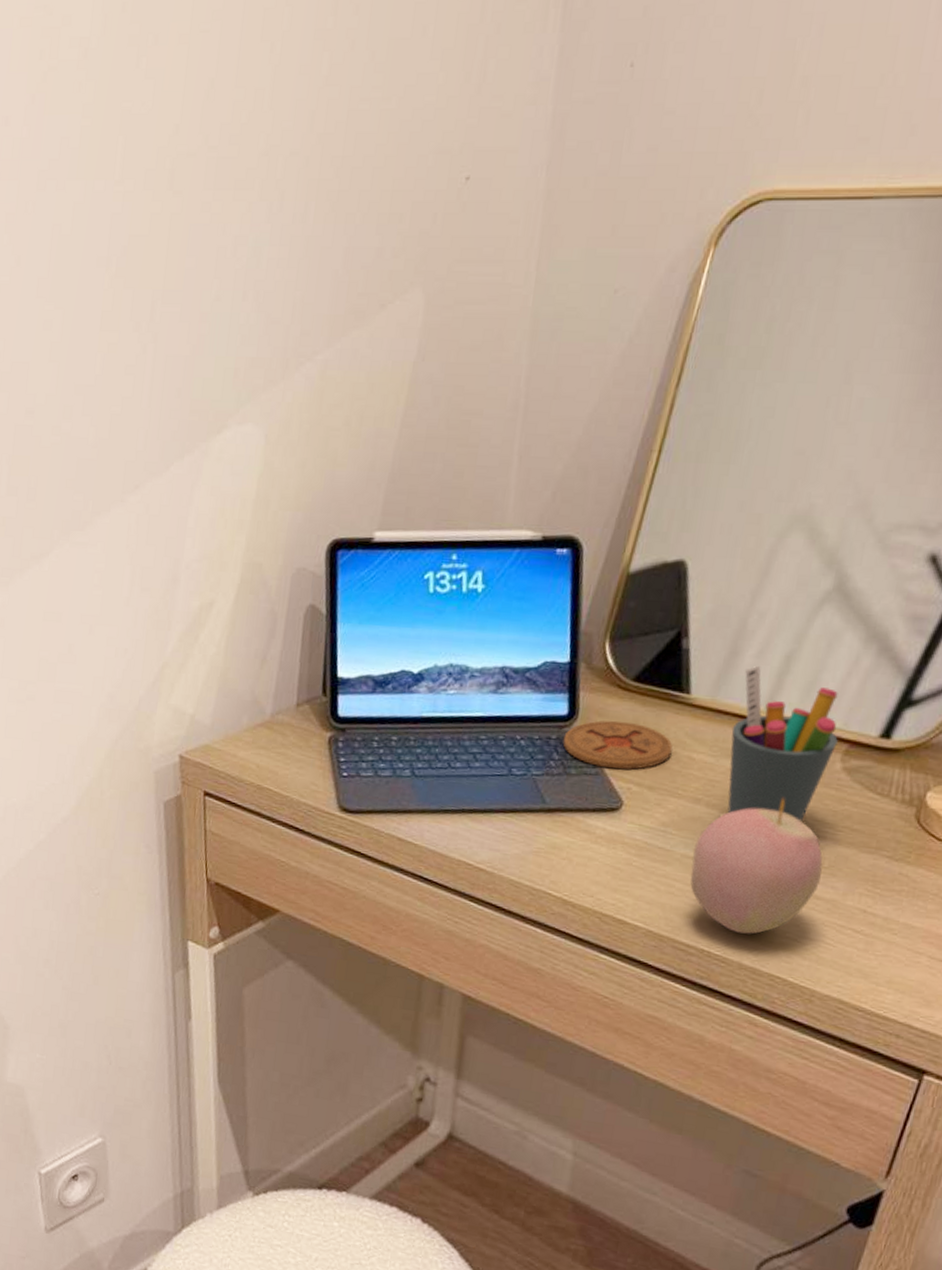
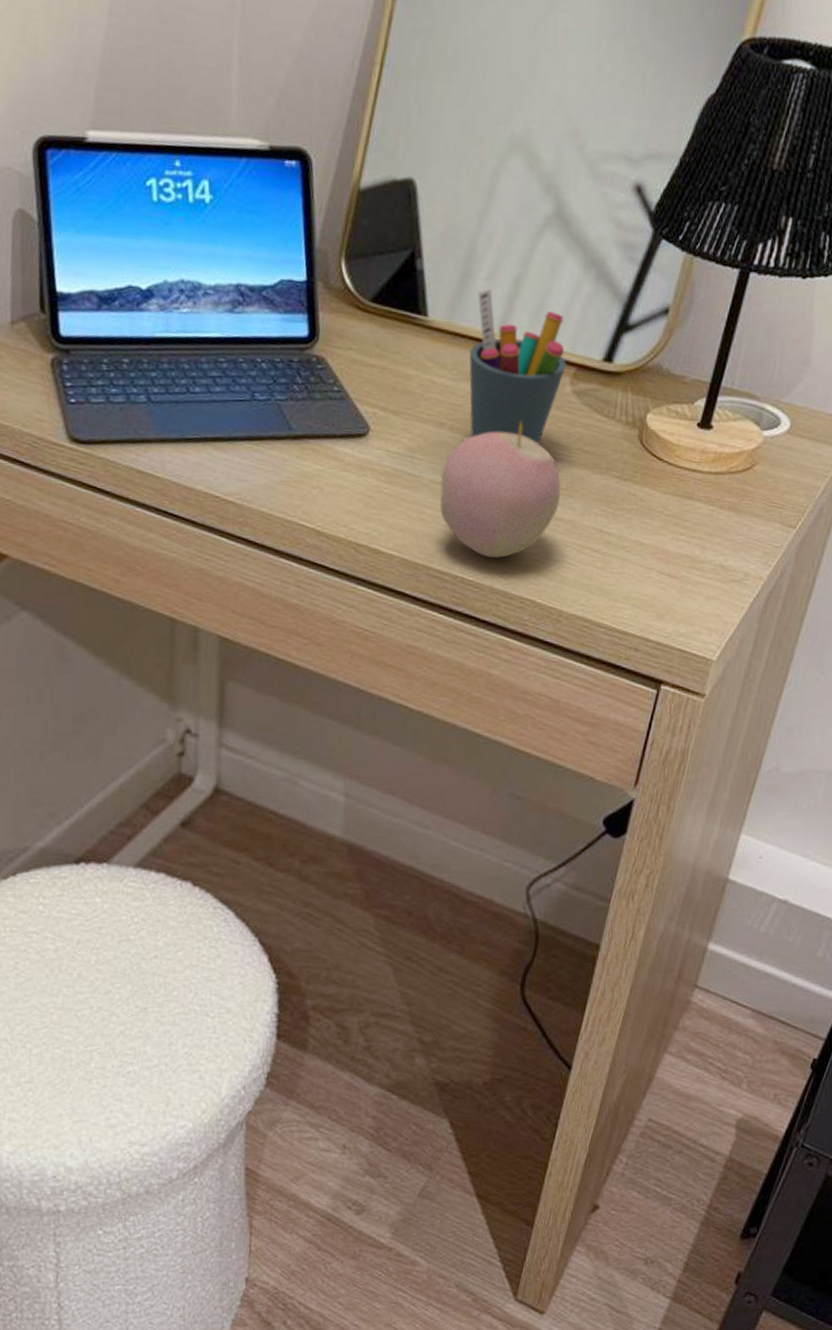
coaster: present [563,720,673,770] -> none [305,342,414,394]

